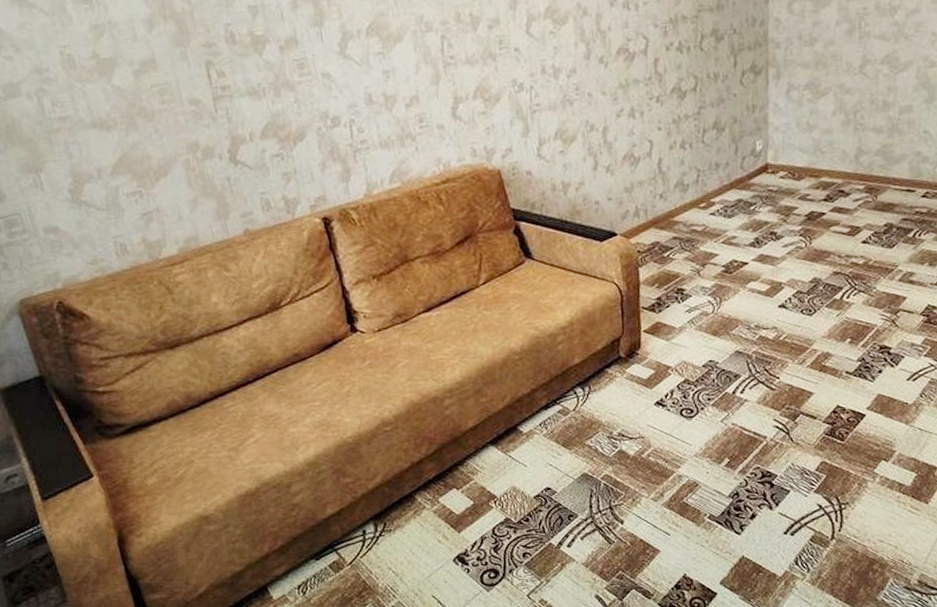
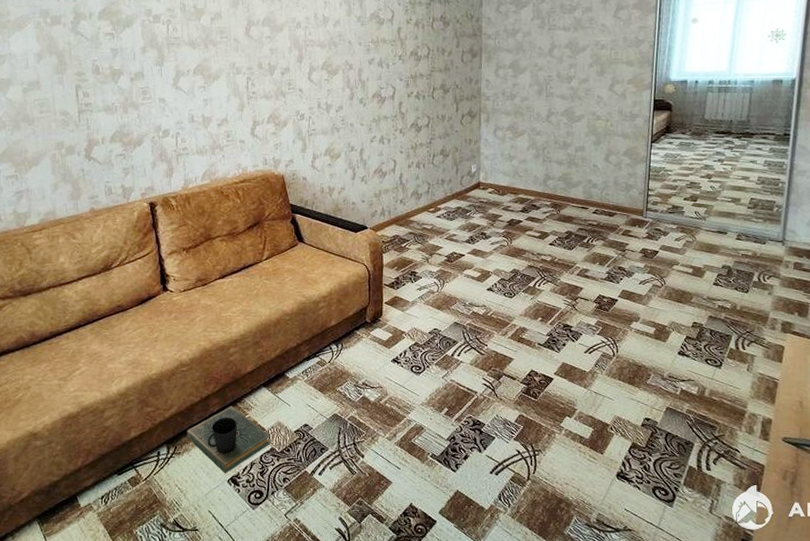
book: none [397,470,506,552] -> present [187,406,271,474]
cup: none [424,484,462,529] -> present [208,417,237,454]

